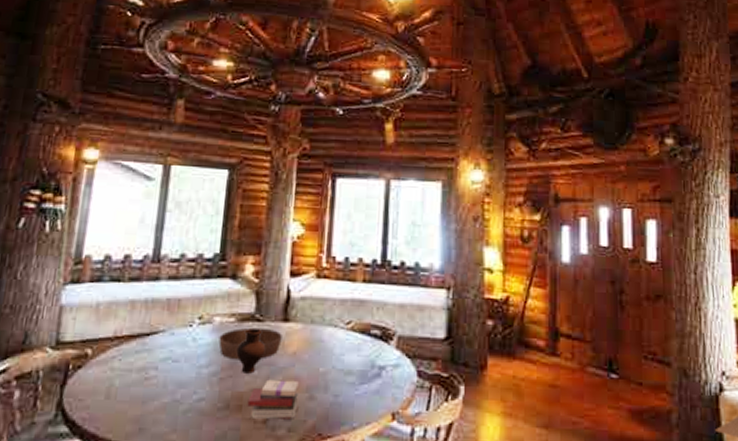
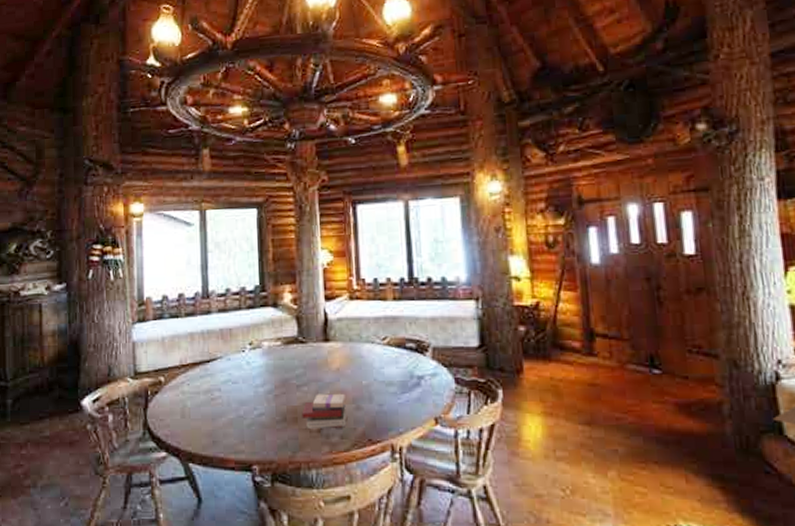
wooden bowl: present [218,327,282,360] -> none [269,348,325,379]
vase: present [236,327,266,374] -> none [286,349,312,390]

